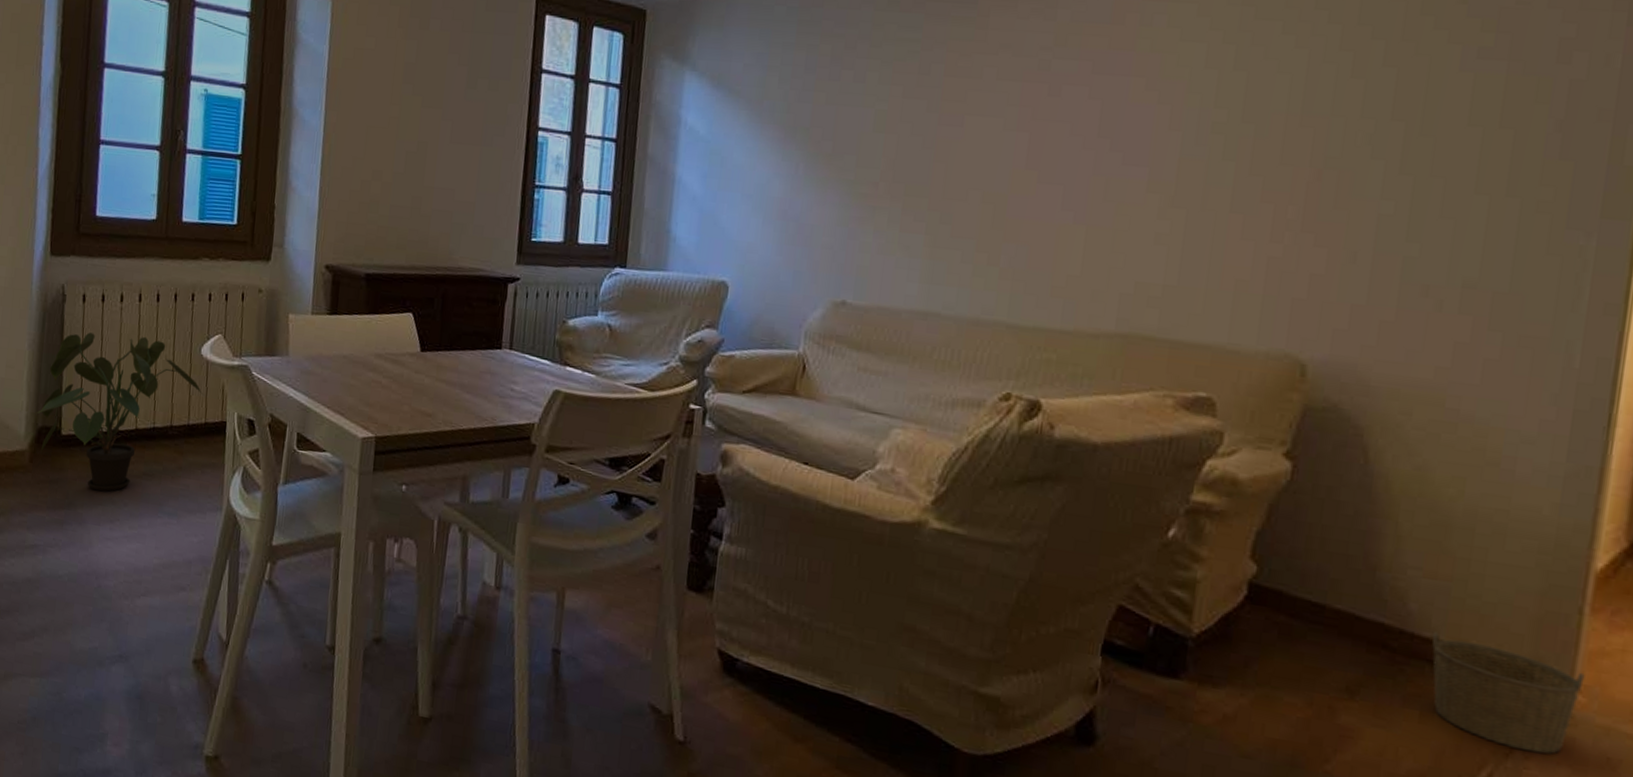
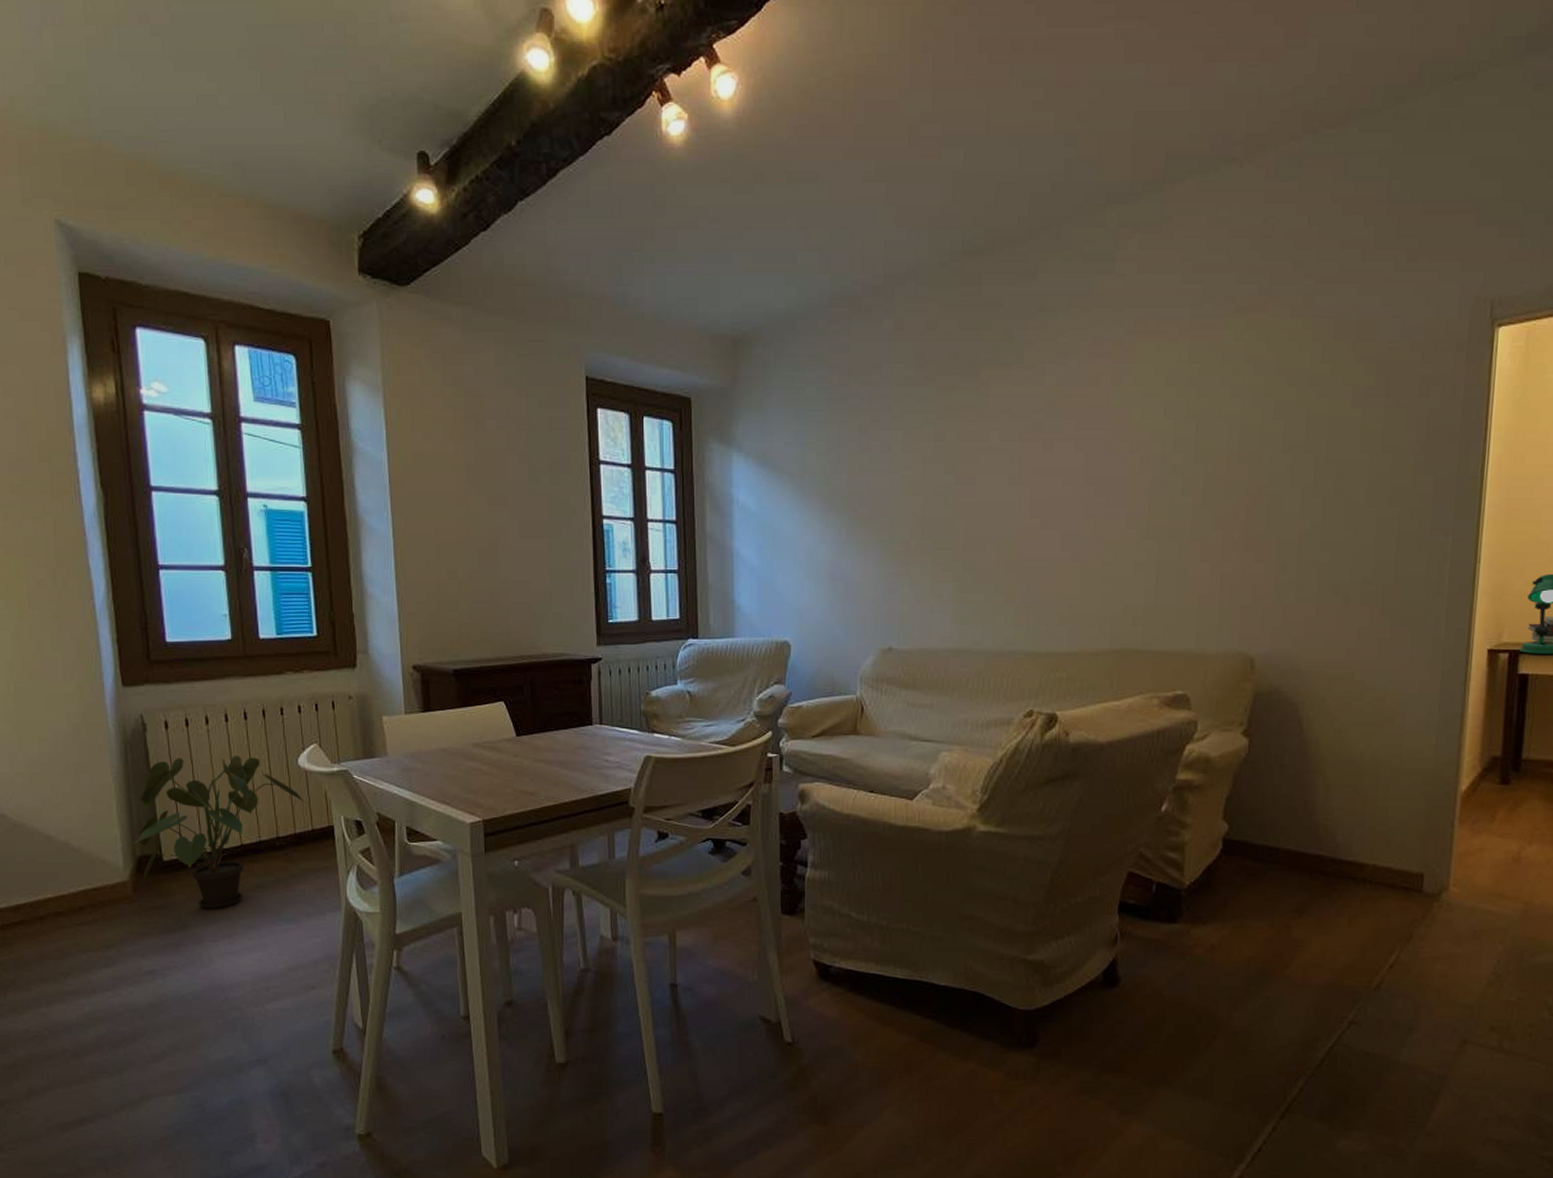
basket: present [1431,632,1585,754] -> none [1353,856,1457,935]

